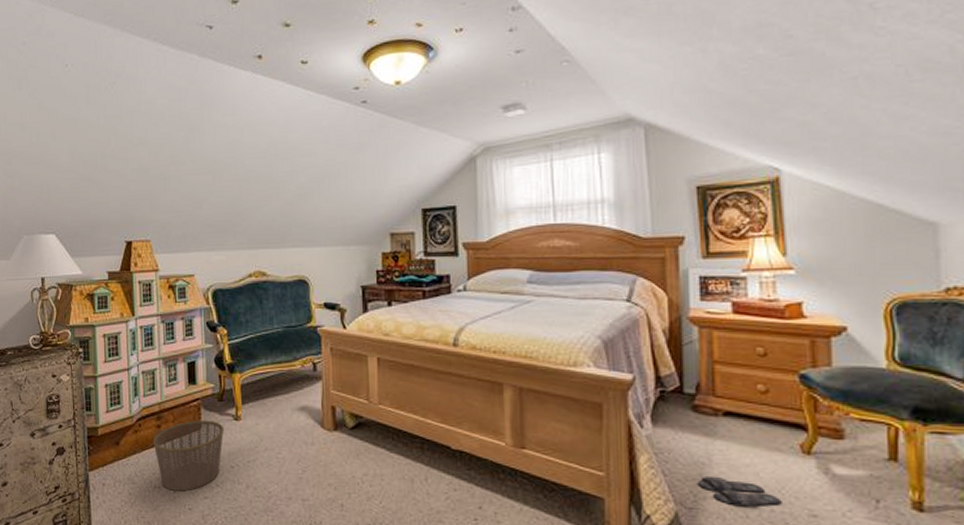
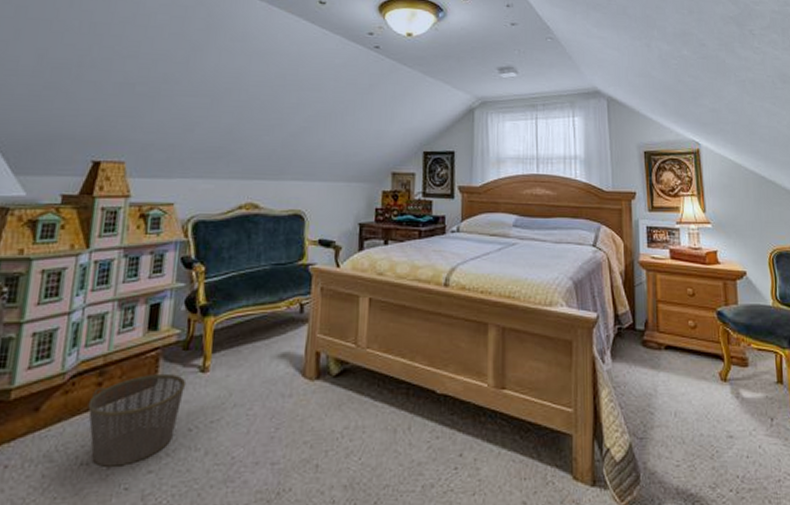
slippers: present [698,475,782,507] -> none [647,405,708,433]

